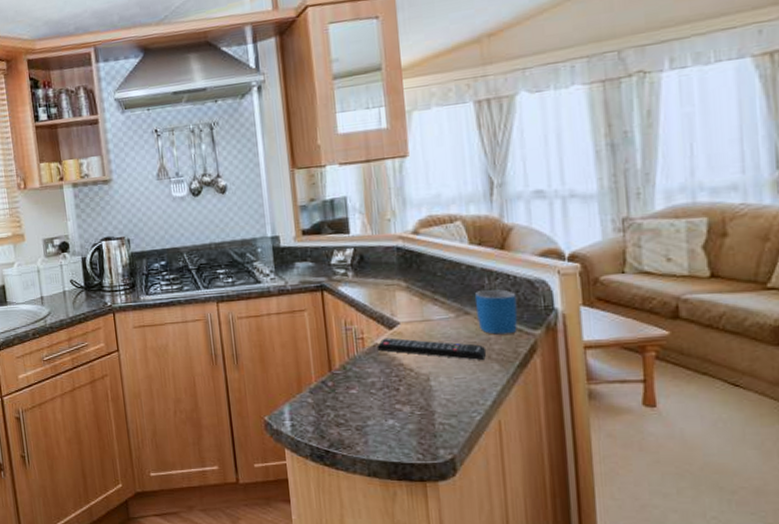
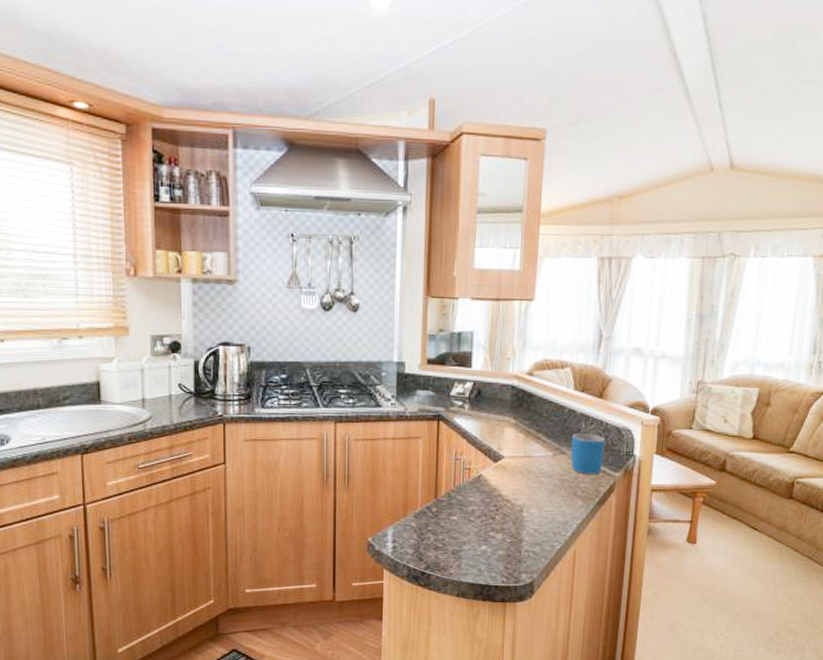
remote control: present [376,337,487,360] -> none [481,470,574,496]

